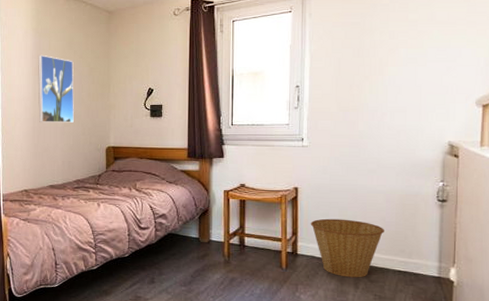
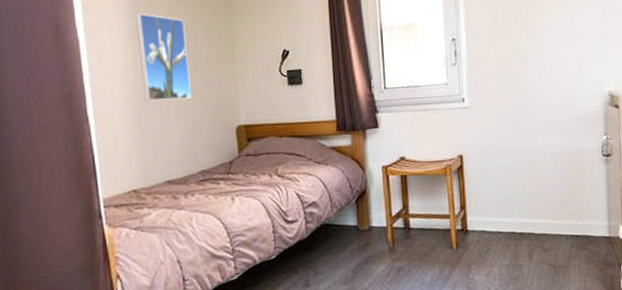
basket: present [310,218,384,278] -> none [478,185,554,250]

